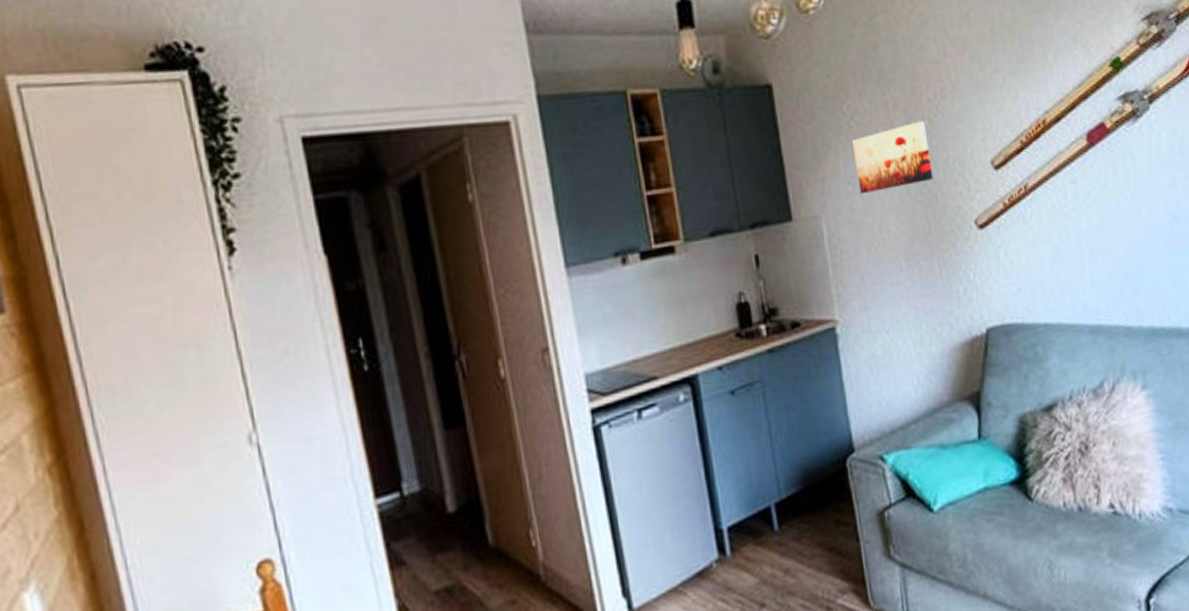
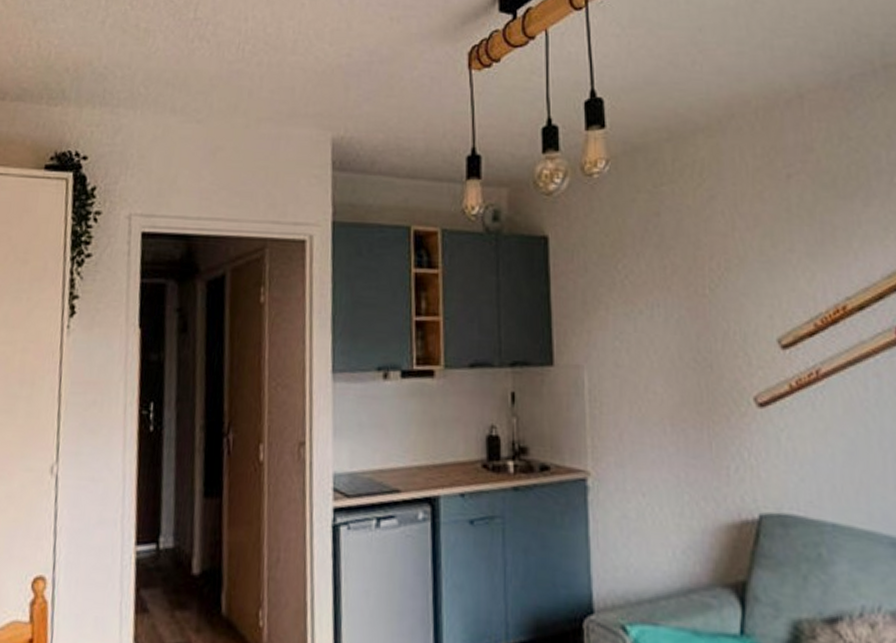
wall art: present [852,120,934,195] -> none [625,289,710,352]

